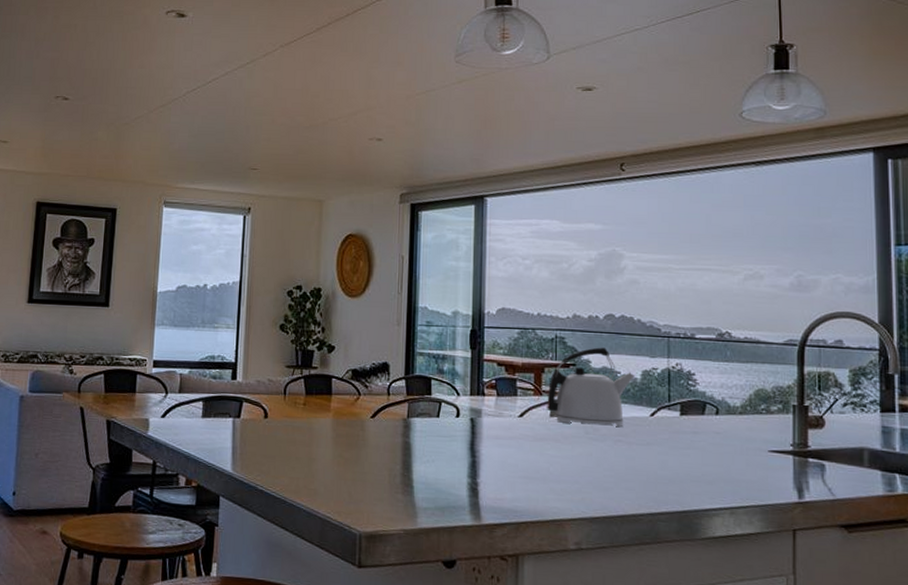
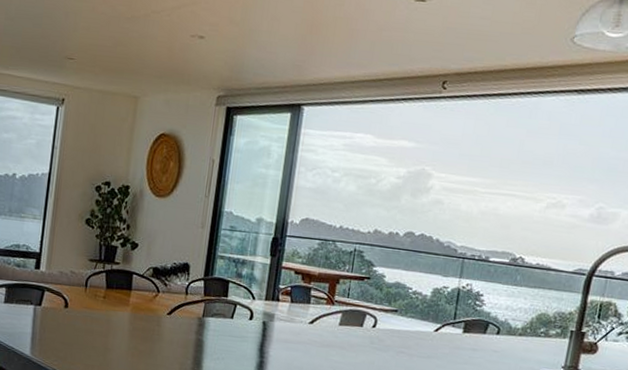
kettle: present [547,347,636,428] -> none [337,263,427,340]

